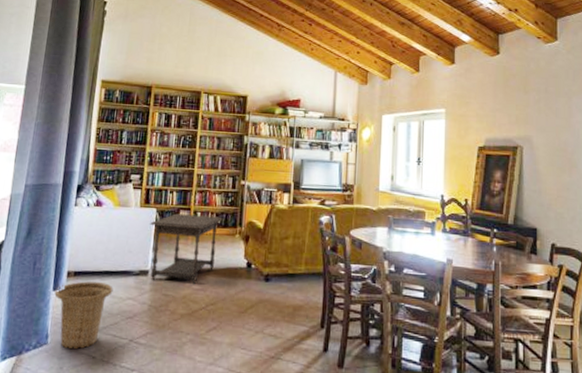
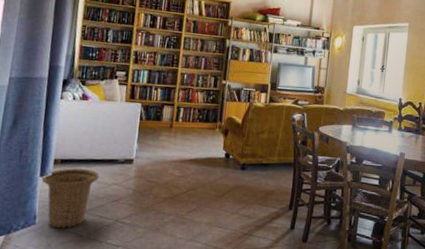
side table: present [150,213,223,285] -> none [135,108,204,173]

